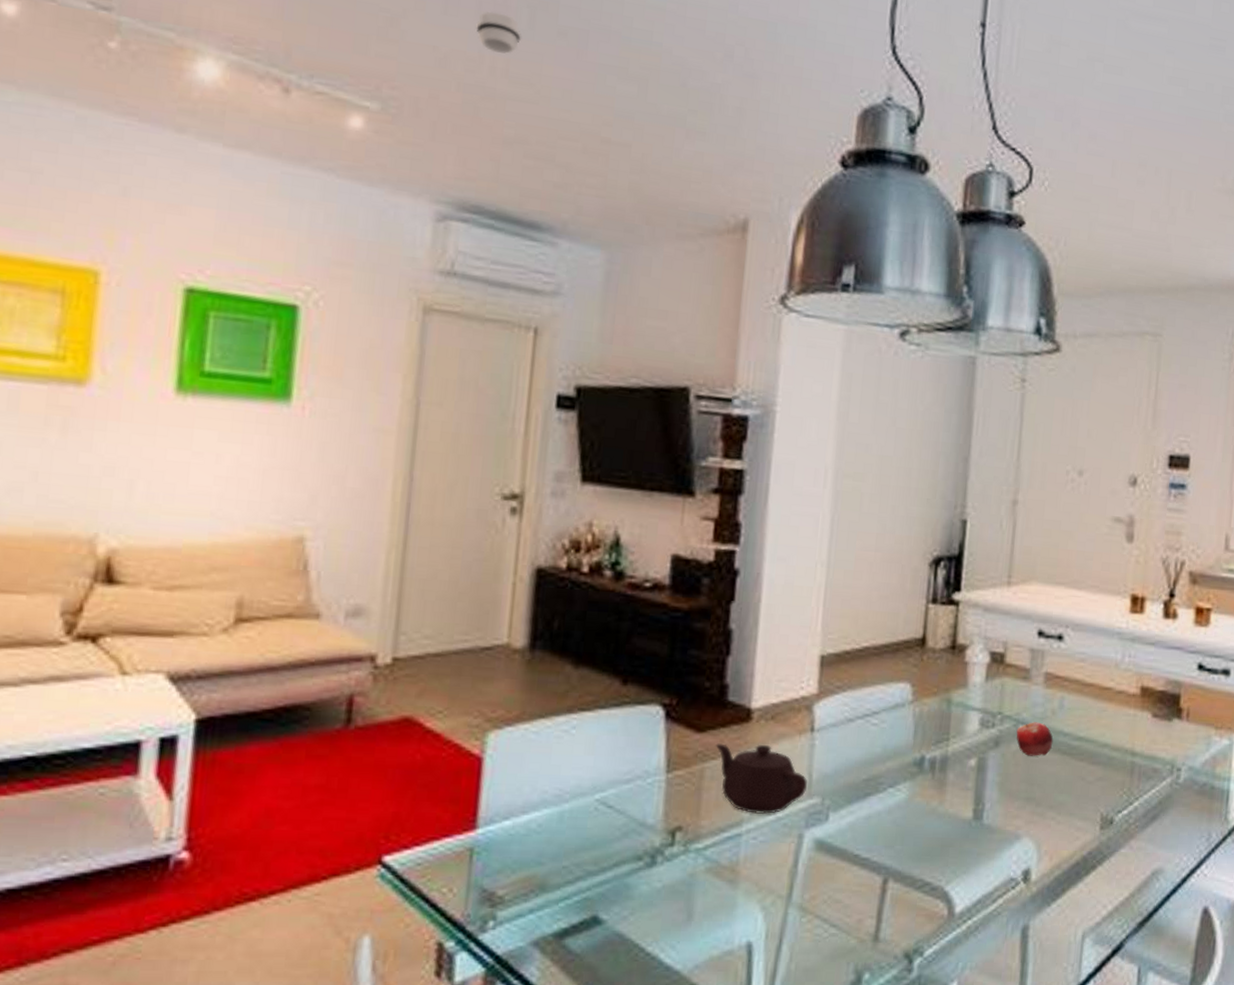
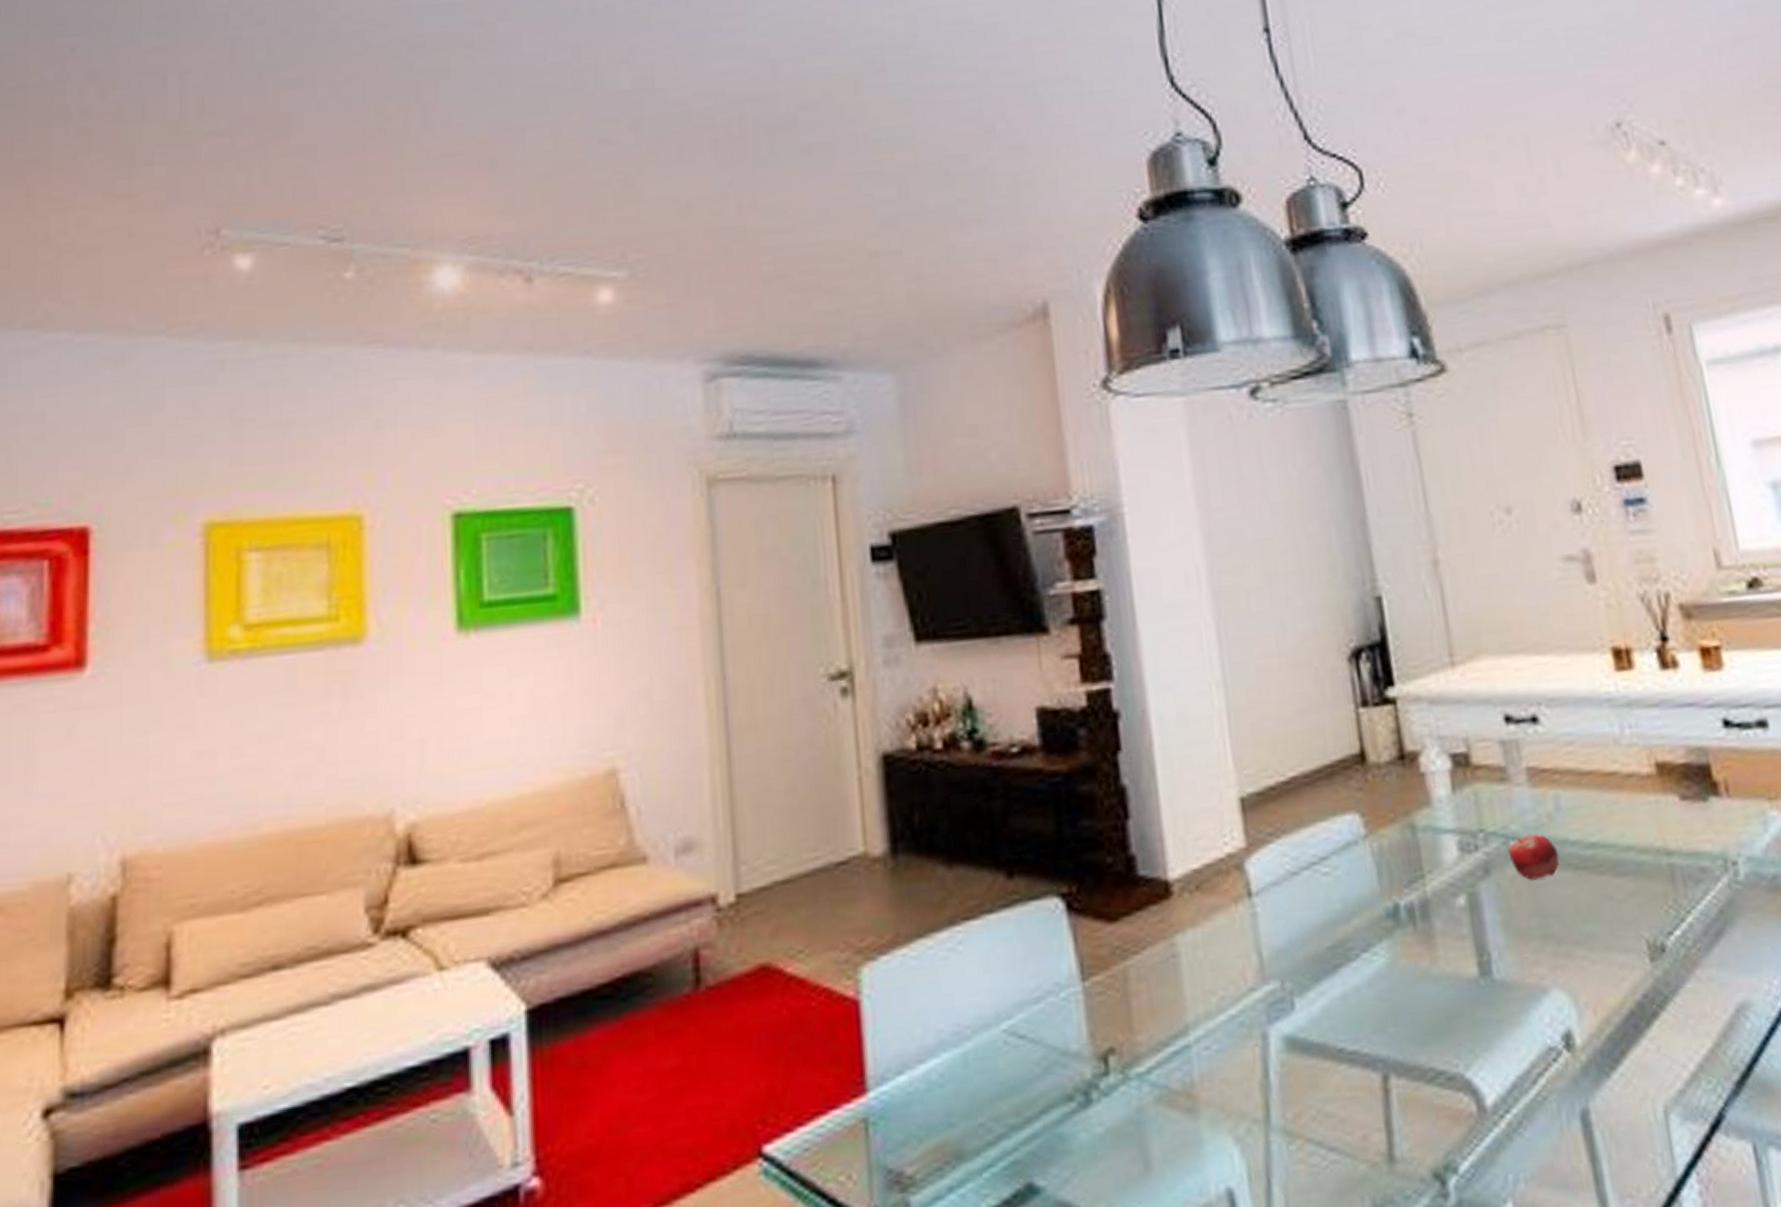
smoke detector: present [476,11,522,54] -> none [714,146,765,189]
teapot: present [715,743,807,814] -> none [1134,924,1259,1016]

